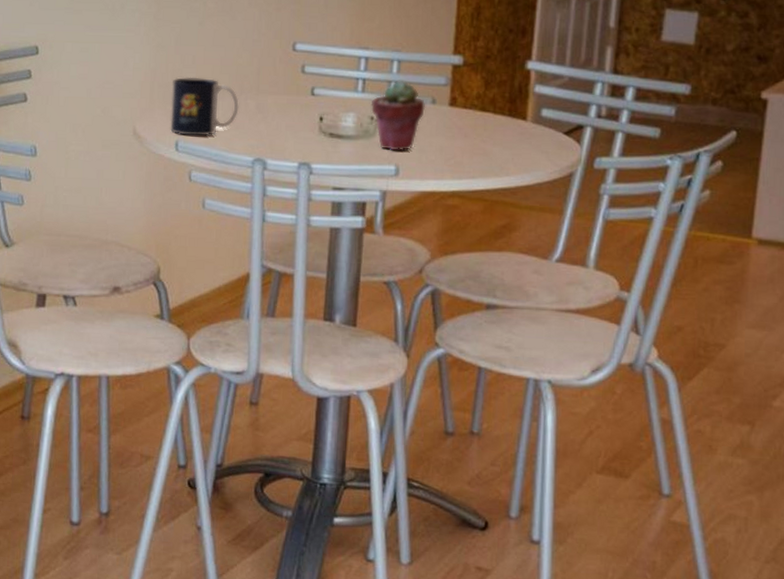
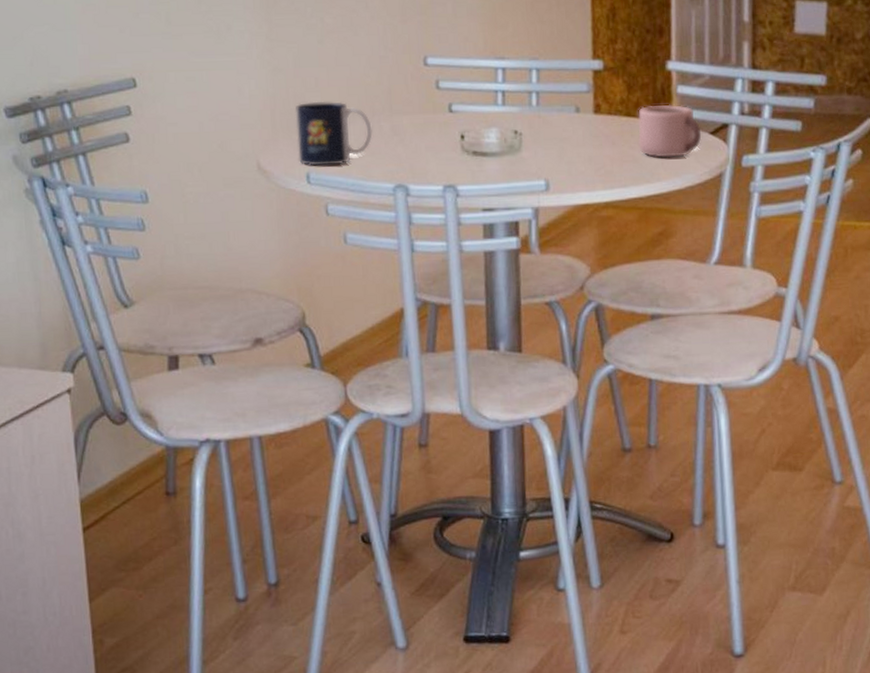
potted succulent: present [370,81,426,151] -> none [513,90,570,165]
mug: none [491,102,556,154] -> present [637,104,702,158]

